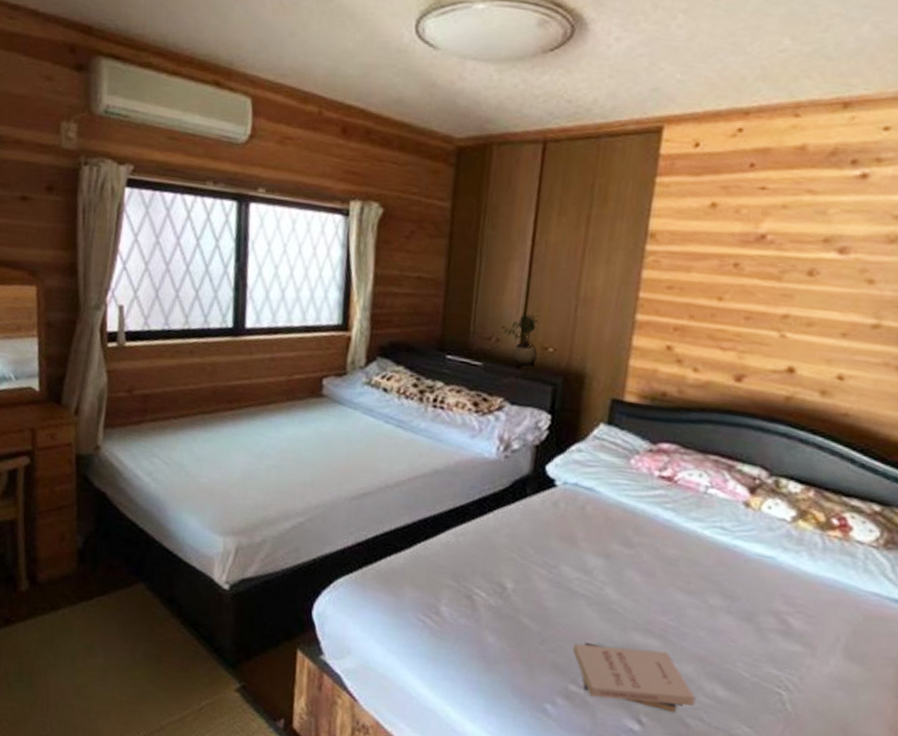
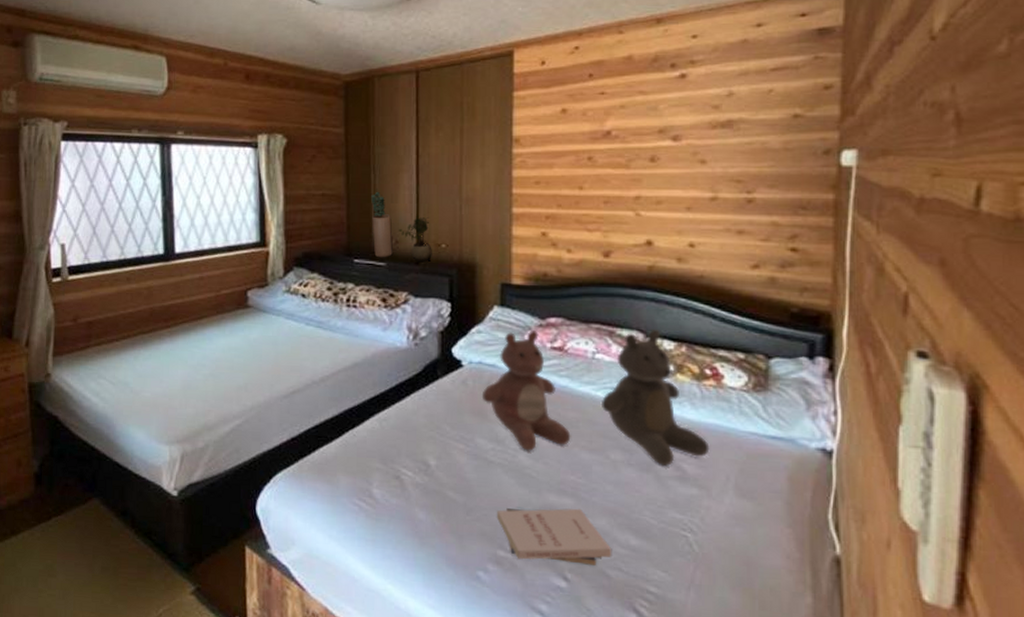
vase: none [470,277,494,357] -> present [371,189,393,258]
stuffed animal: none [573,454,668,586] -> present [481,331,571,451]
teddy bear: none [707,467,823,619] -> present [602,329,710,467]

